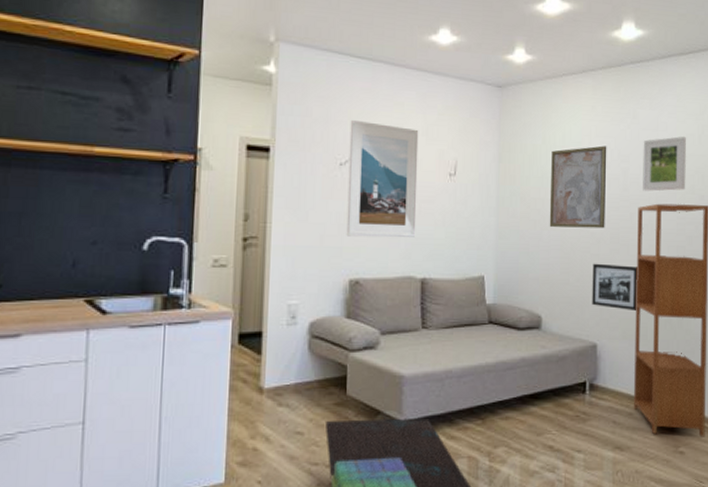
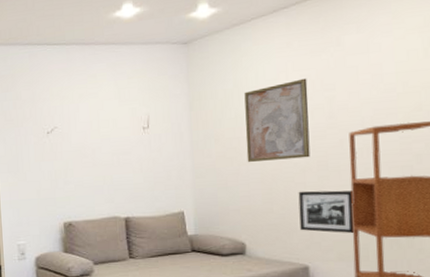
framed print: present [346,119,419,238] -> none [52,94,116,189]
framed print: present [643,136,686,191] -> none [351,54,410,116]

